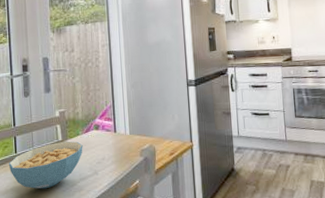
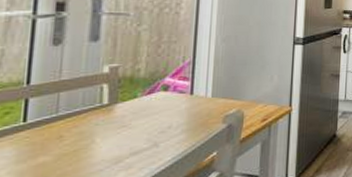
cereal bowl: present [8,141,83,189] -> none [7,105,141,170]

